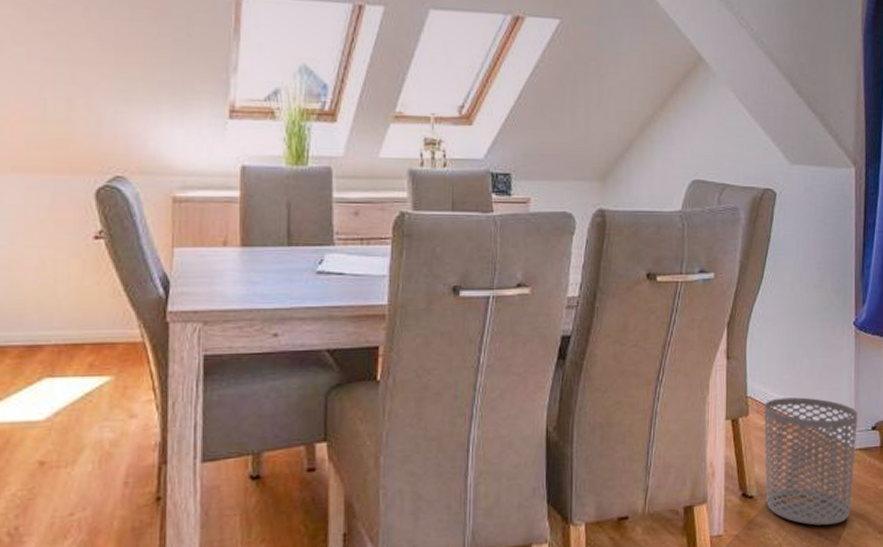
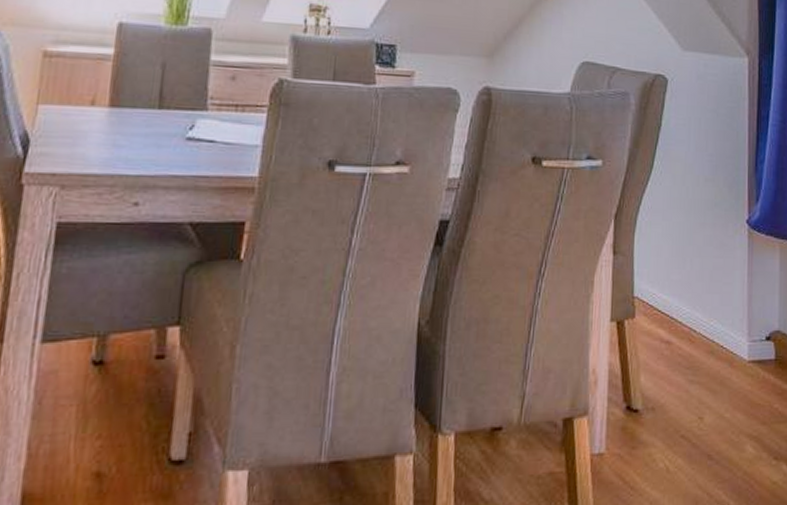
waste bin: present [764,397,858,525] -> none [651,300,751,447]

